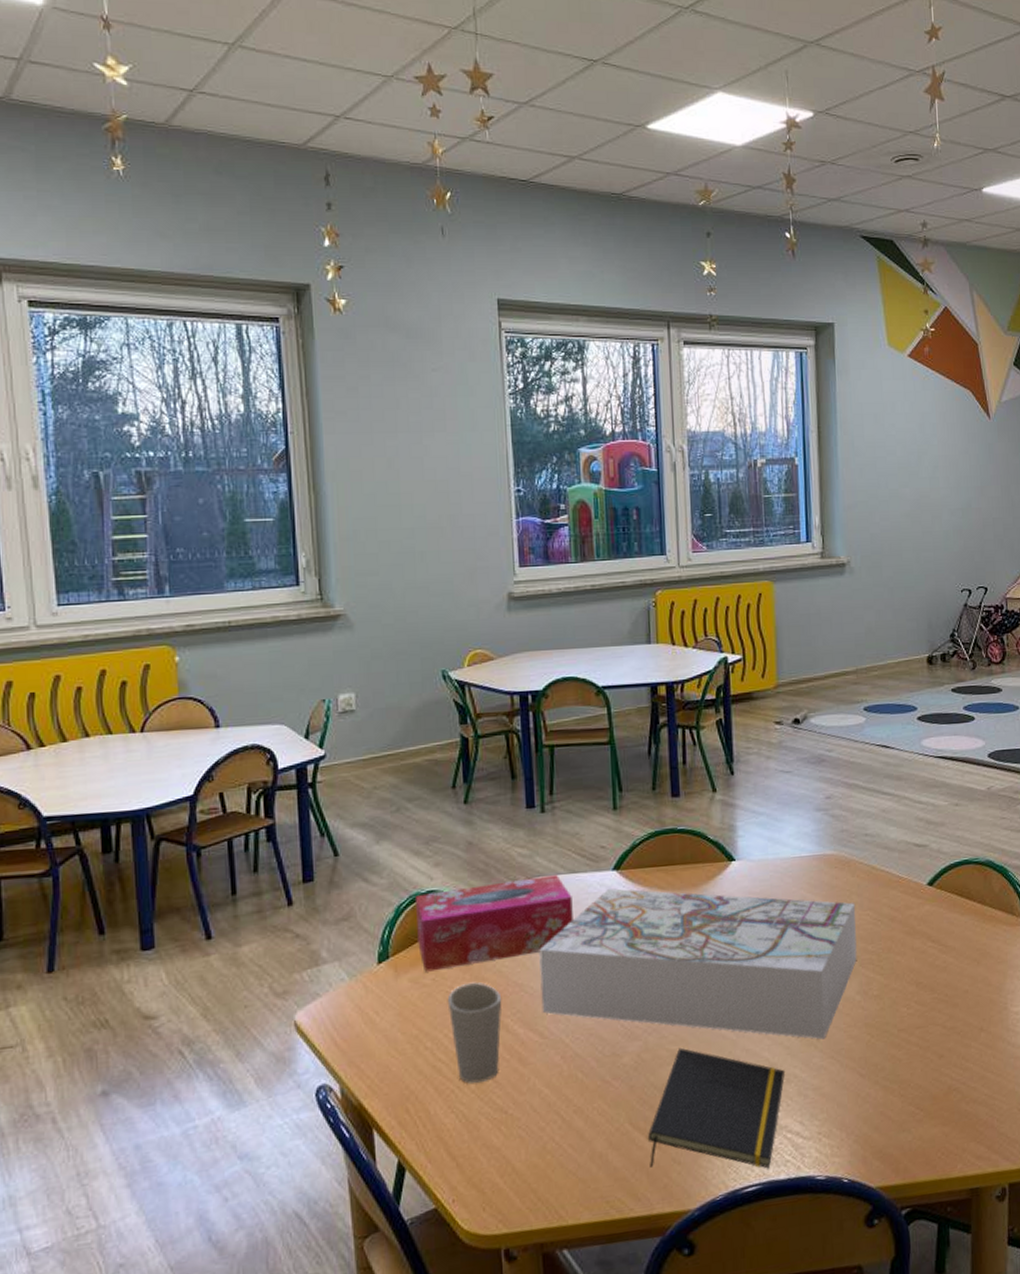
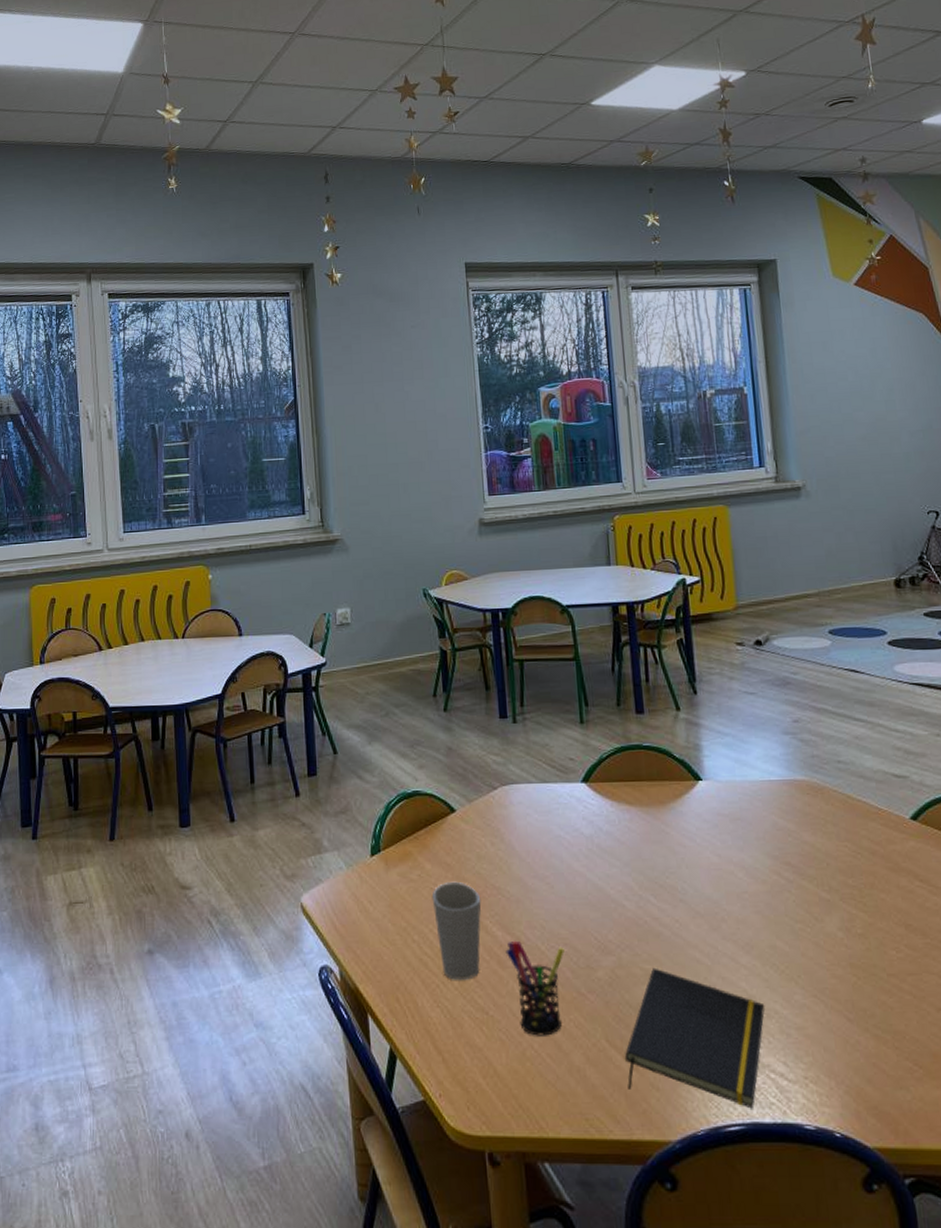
tissue box: present [416,874,573,972] -> none [403,782,546,868]
pen holder: none [527,1036,590,1129] -> present [505,940,565,1036]
board game: present [539,888,857,1039] -> none [514,800,837,975]

